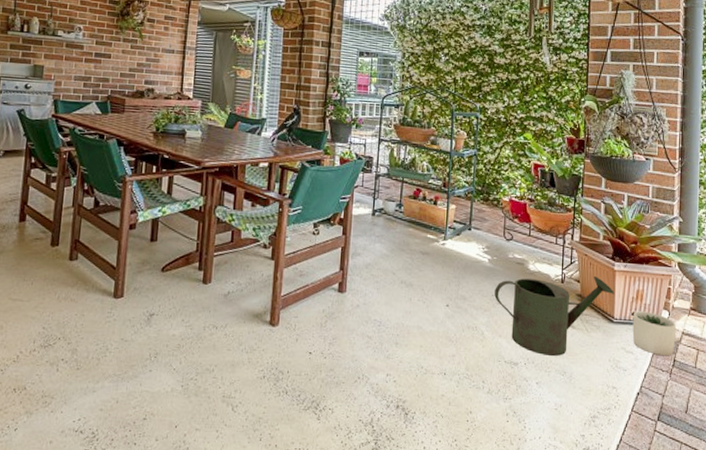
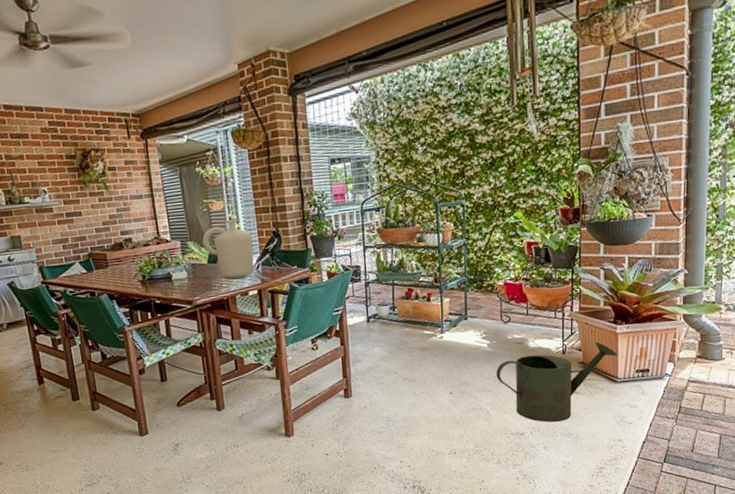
water jug: none [223,89,274,149] -> present [202,219,254,280]
planter: present [632,311,677,357] -> none [637,366,682,406]

